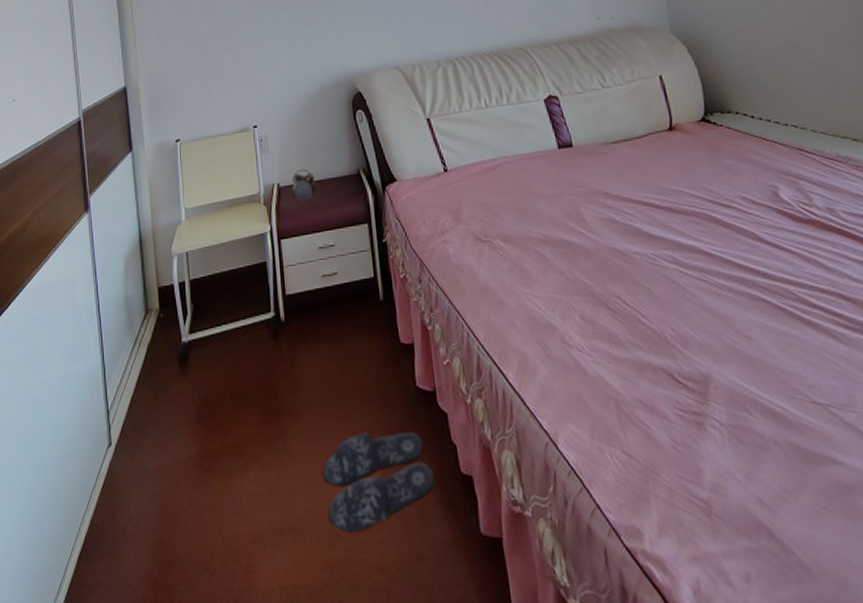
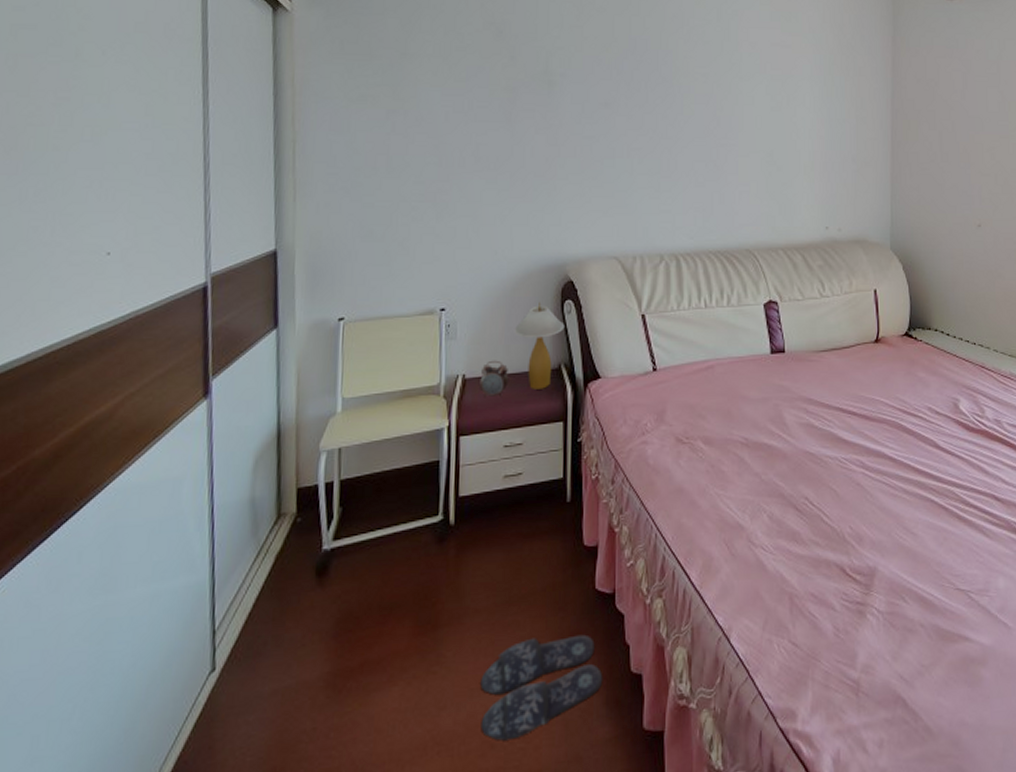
table lamp: none [315,114,359,194] -> present [514,302,565,389]

